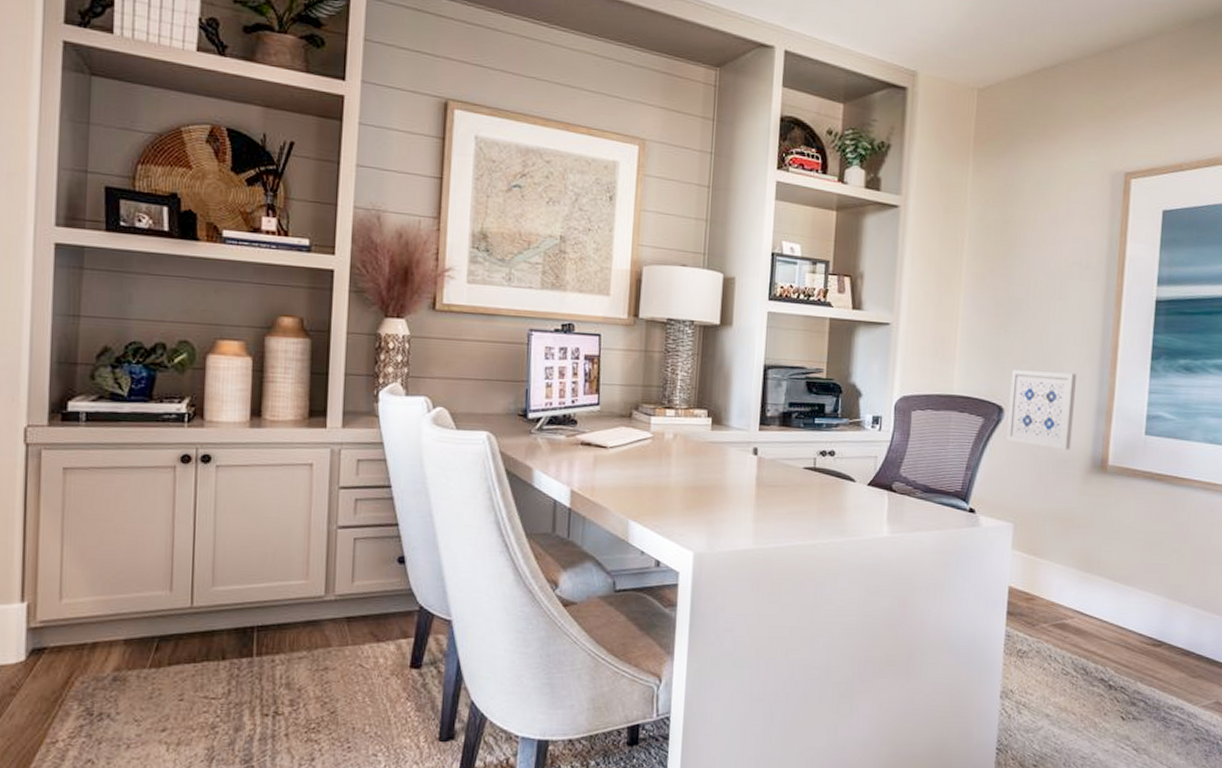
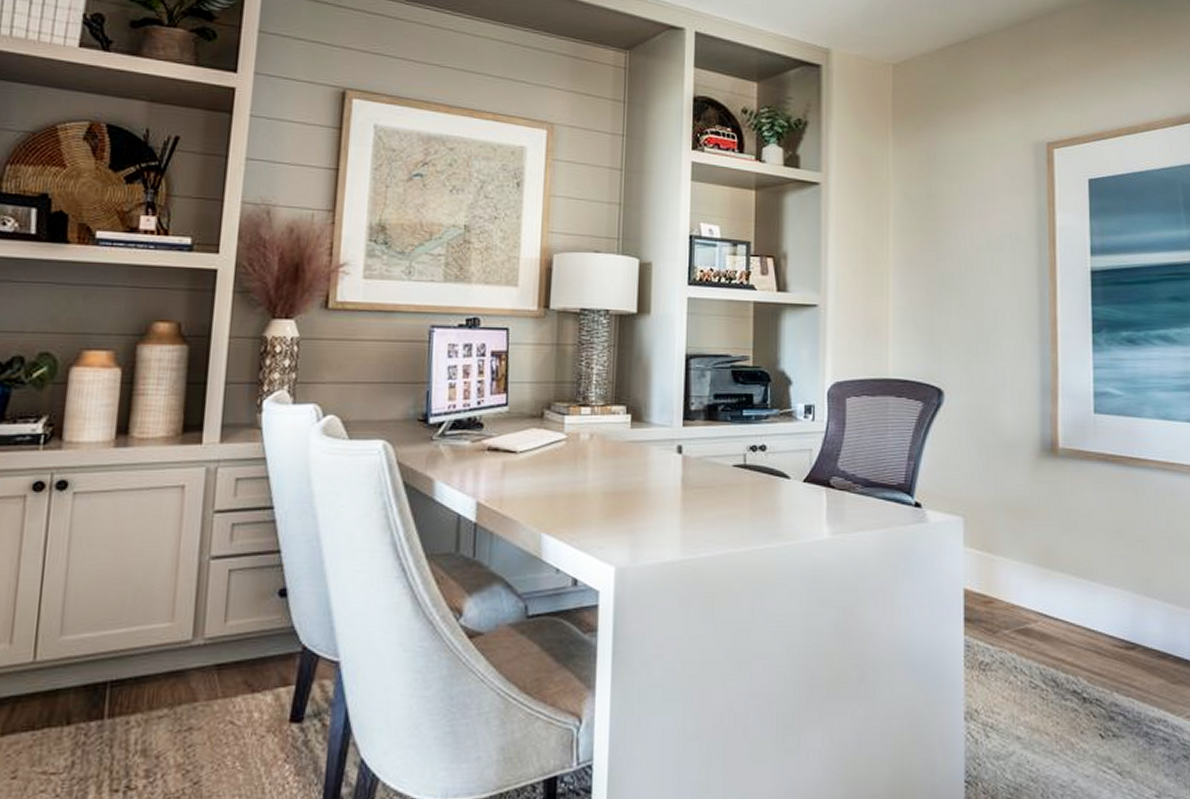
wall art: present [1007,370,1076,450] -> none [948,349,1018,433]

